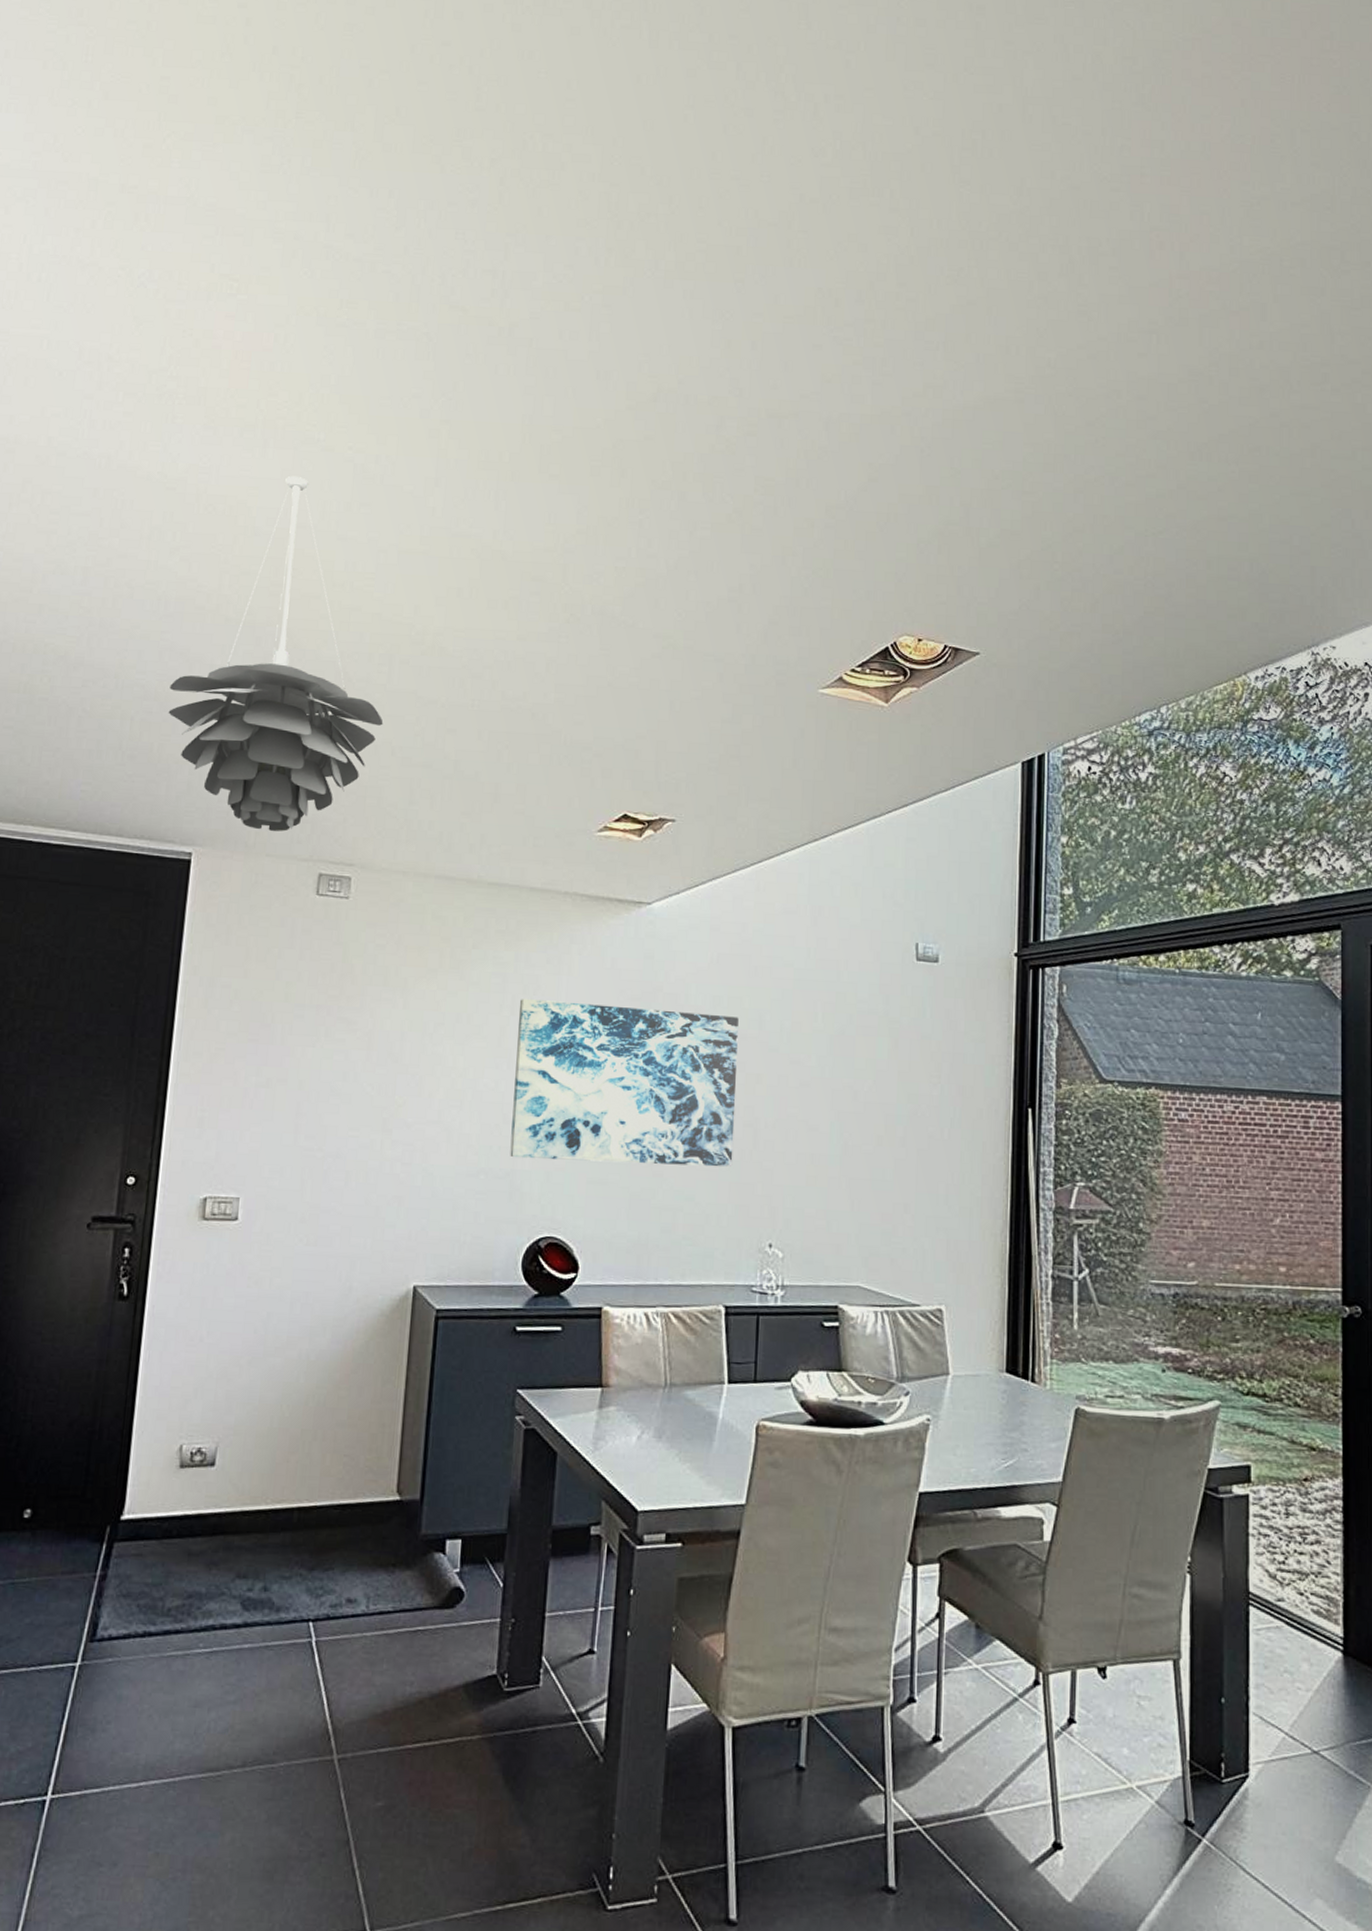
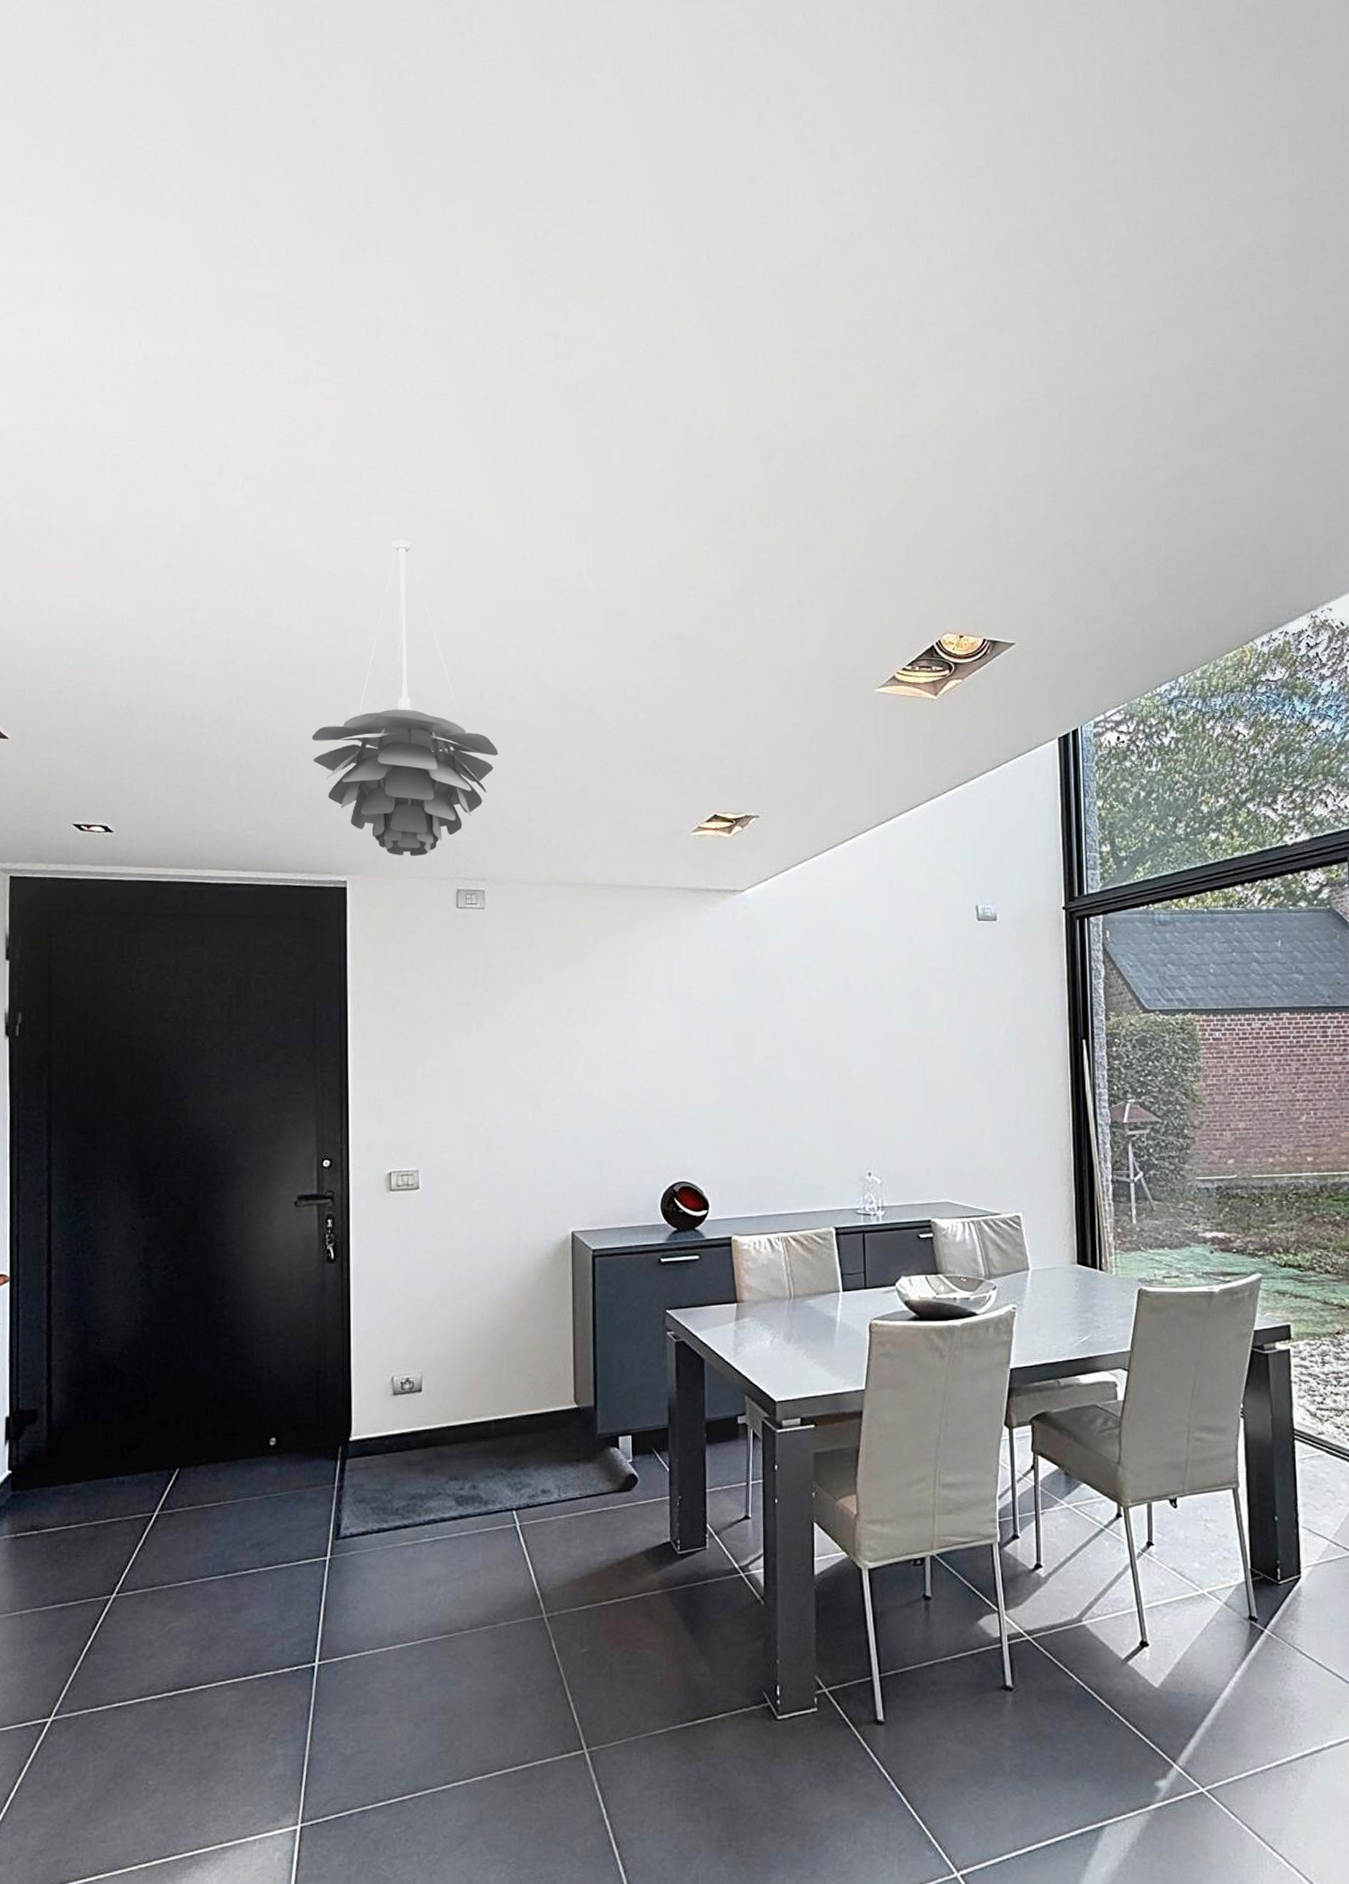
wall art: present [510,999,739,1168] -> none [638,981,832,1118]

